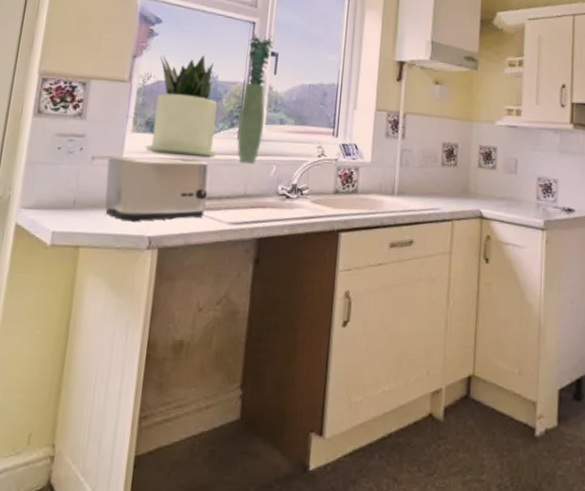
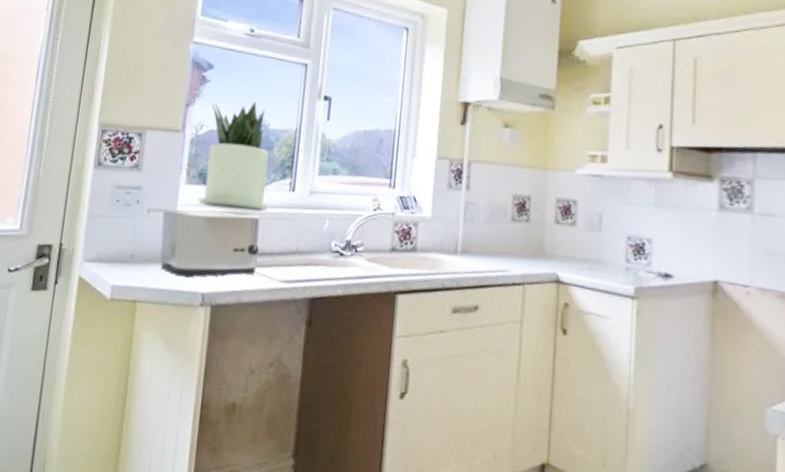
vase: present [237,32,273,165] -> none [289,75,326,219]

